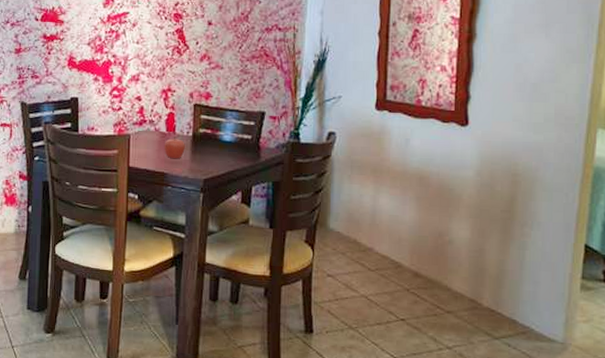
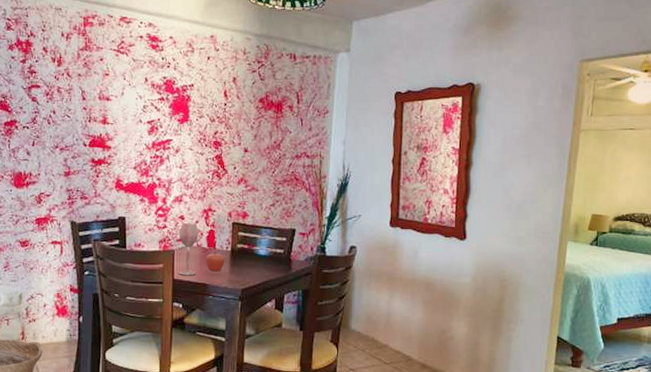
wineglass: none [134,105,157,164] -> present [179,223,199,276]

